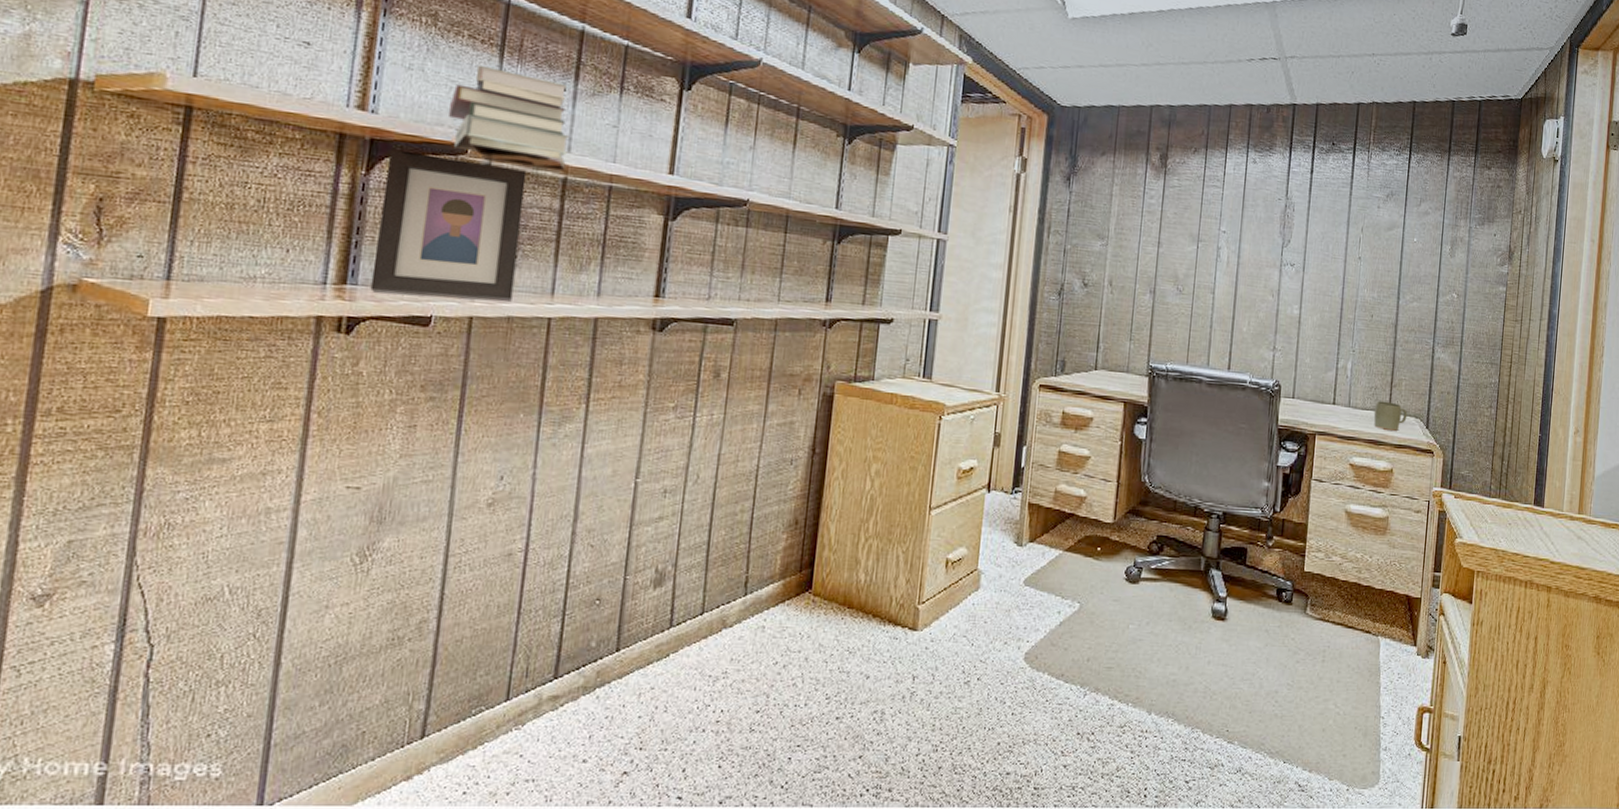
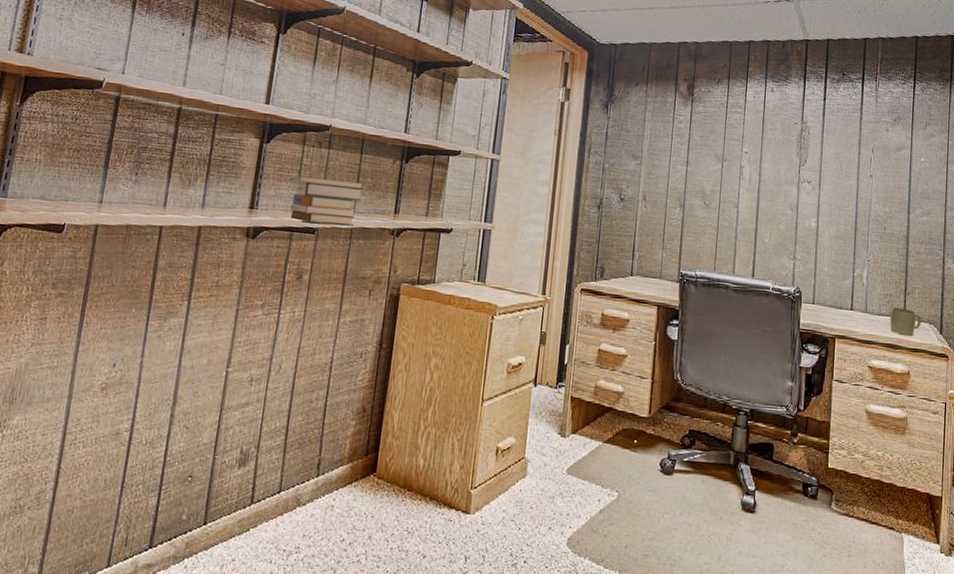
picture frame: present [370,149,527,303] -> none [17,84,149,213]
books: present [448,64,569,172] -> none [88,15,185,102]
books: none [698,258,789,316] -> present [287,175,363,226]

